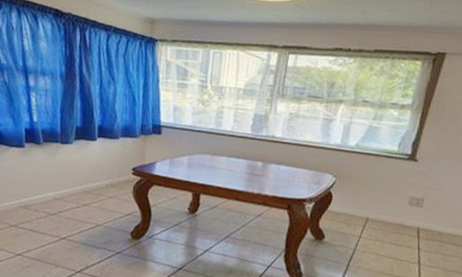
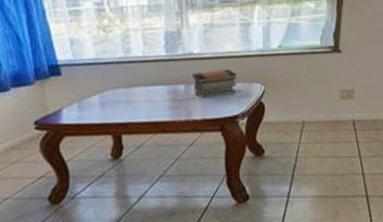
book stack: none [270,154,312,179] -> present [192,69,238,98]

